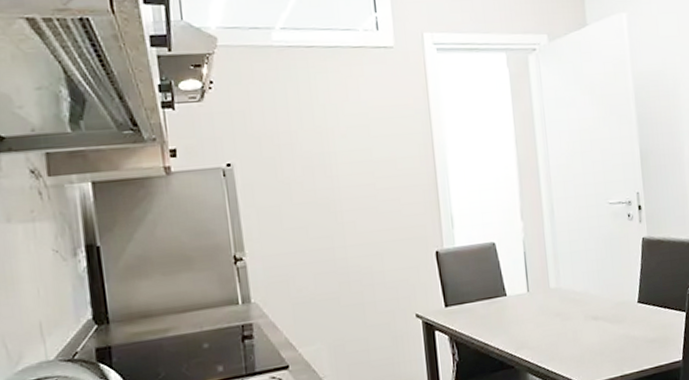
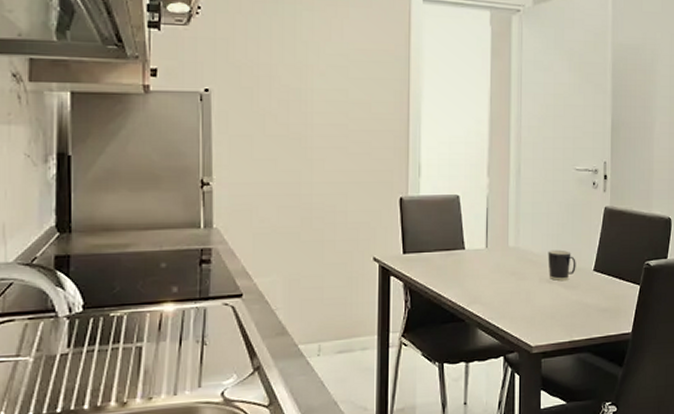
mug: none [590,285,620,317] -> present [548,249,576,281]

